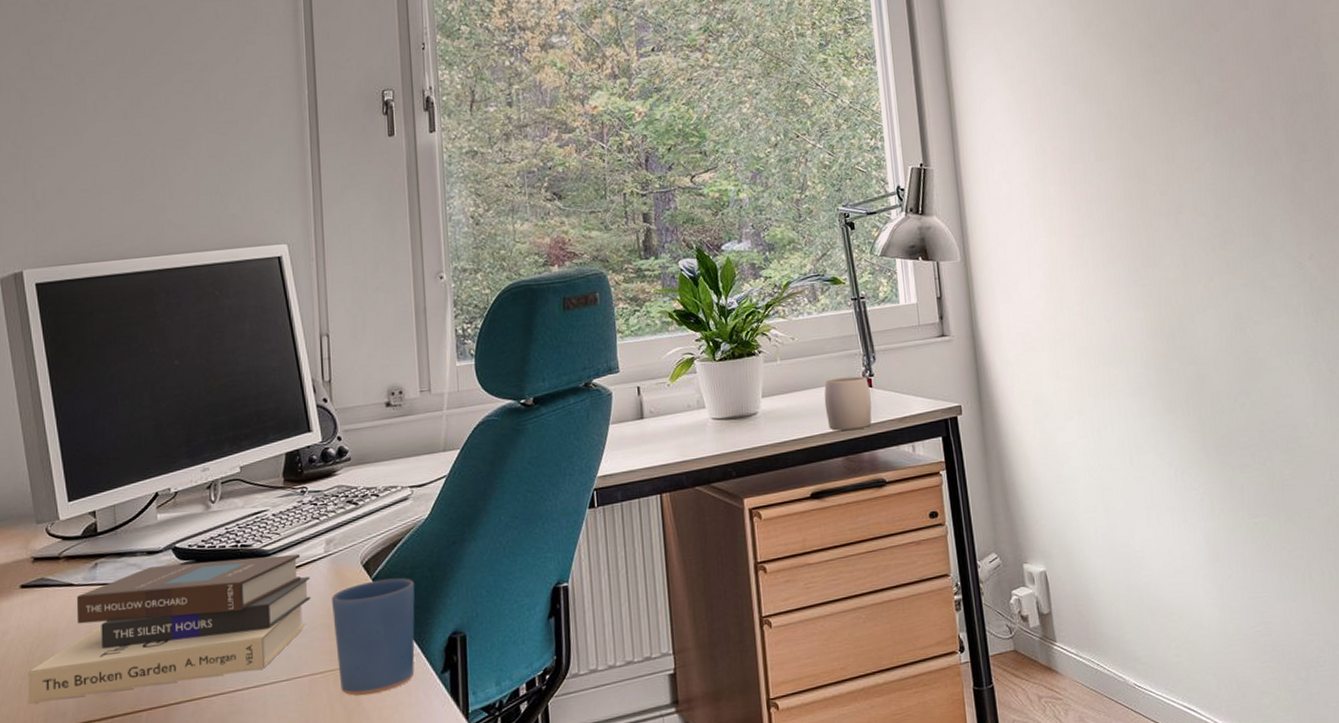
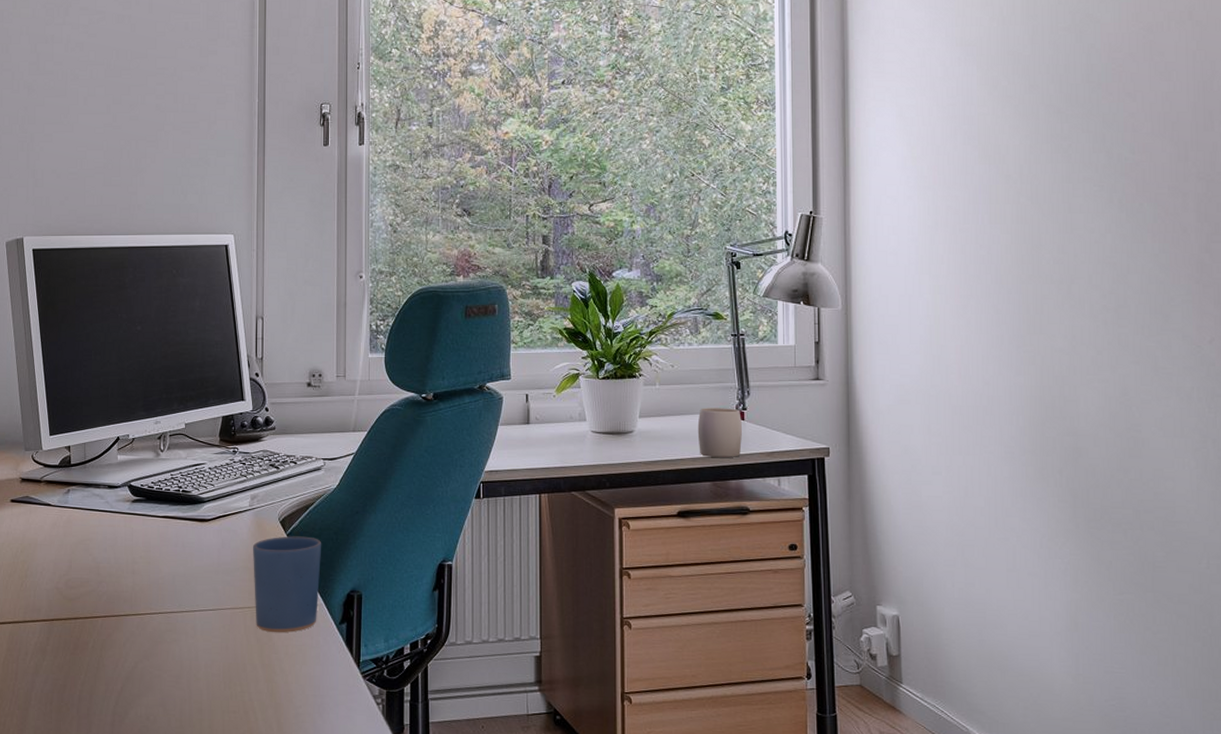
books: present [27,554,311,704] -> none [12,499,236,598]

